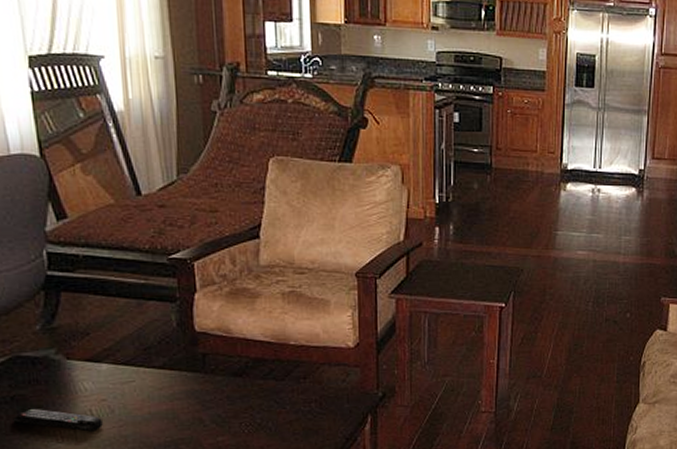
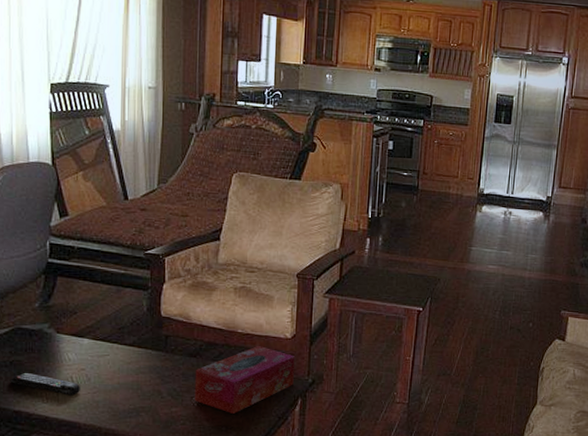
tissue box: none [242,357,361,439] -> present [194,345,296,415]

